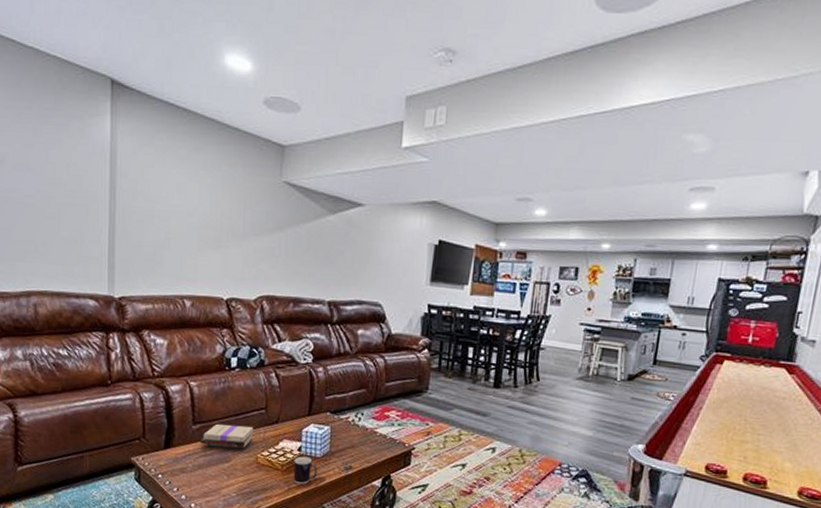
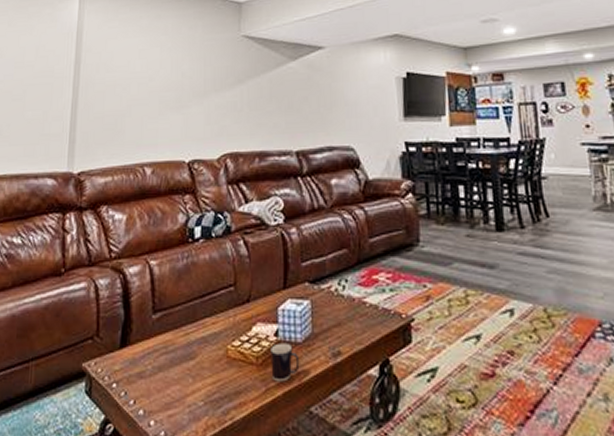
books: present [200,423,254,449] -> none [161,309,222,341]

